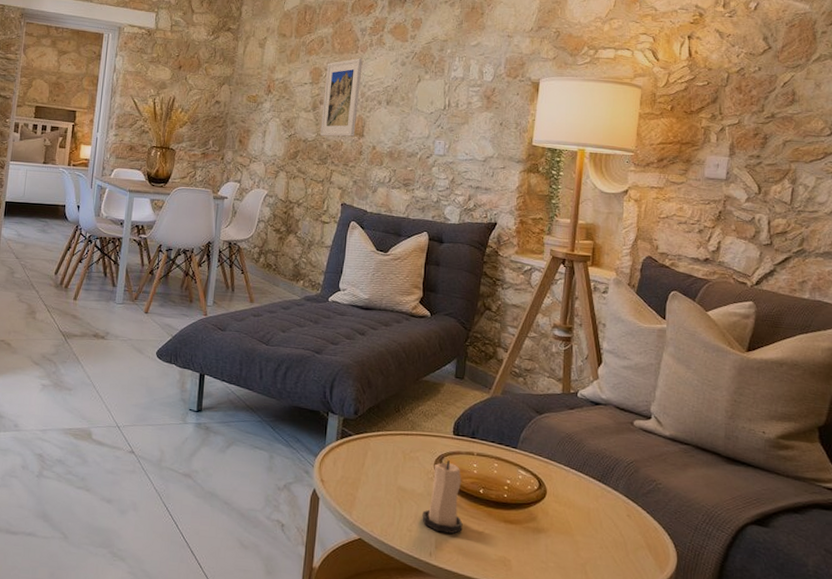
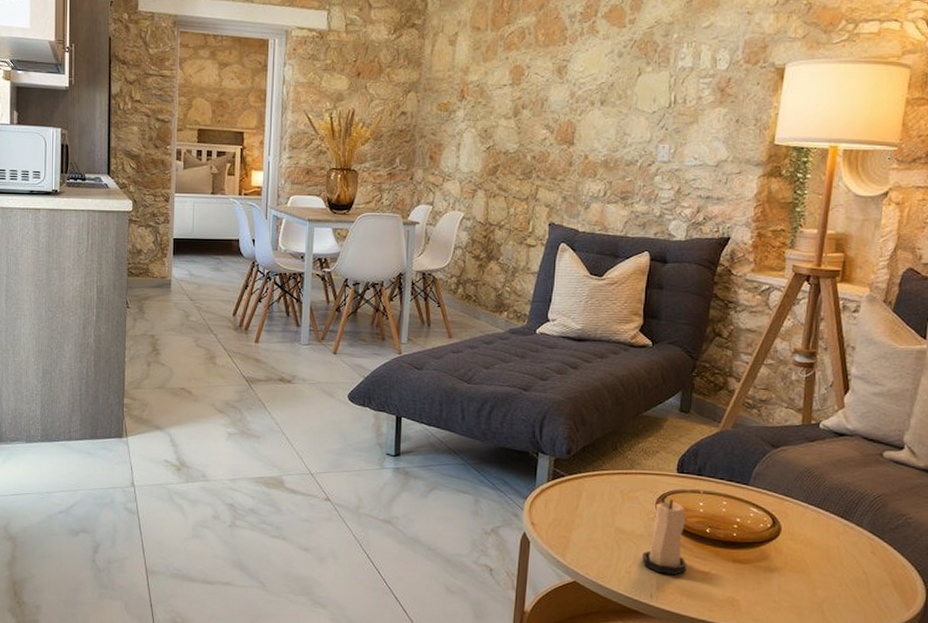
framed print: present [320,58,363,137] -> none [523,50,572,146]

